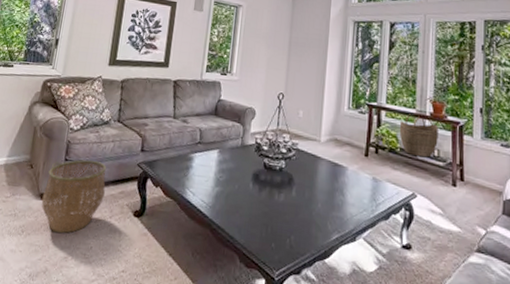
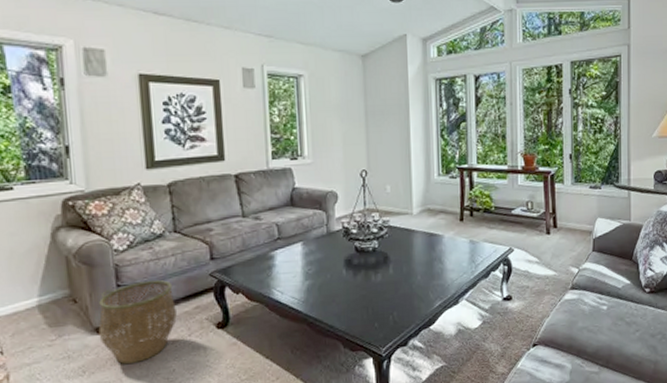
woven basket: present [399,114,438,158] -> none [492,170,531,213]

